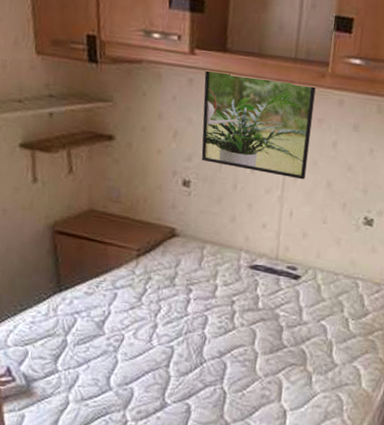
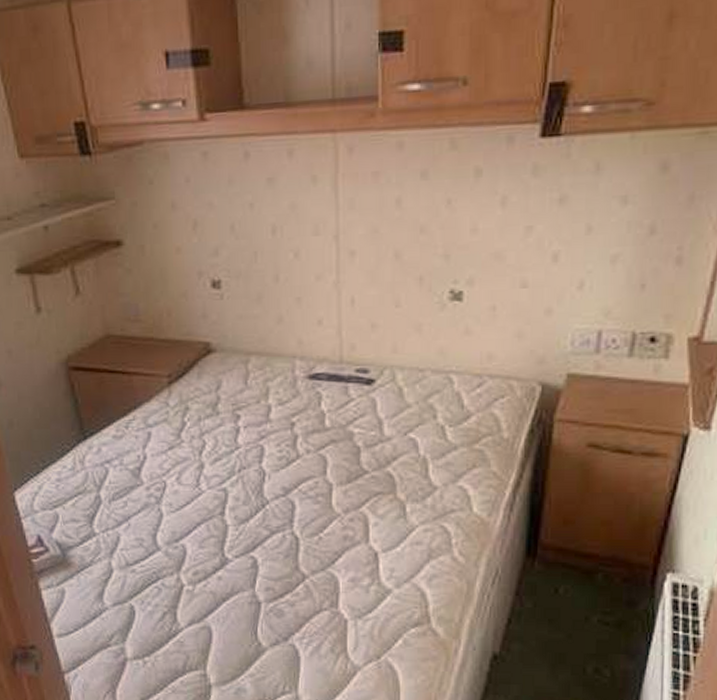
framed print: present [201,71,316,180] -> none [221,132,365,256]

